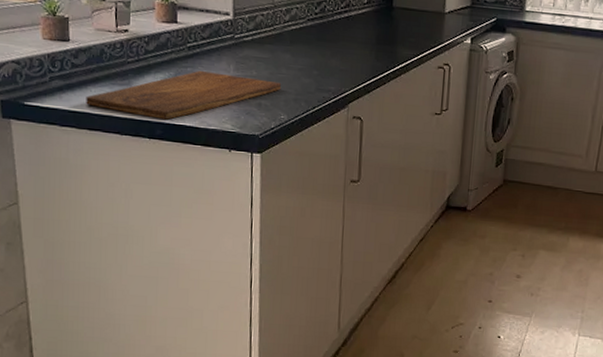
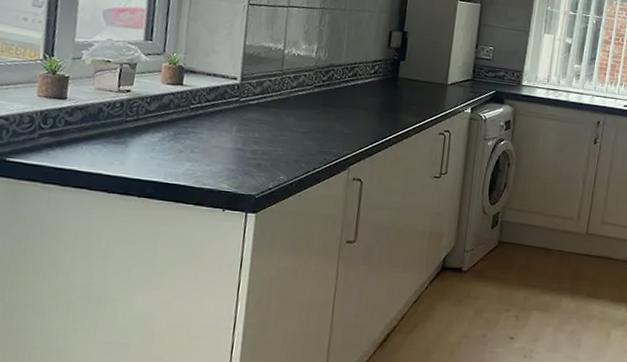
cutting board: present [86,70,282,120] -> none [74,130,284,179]

